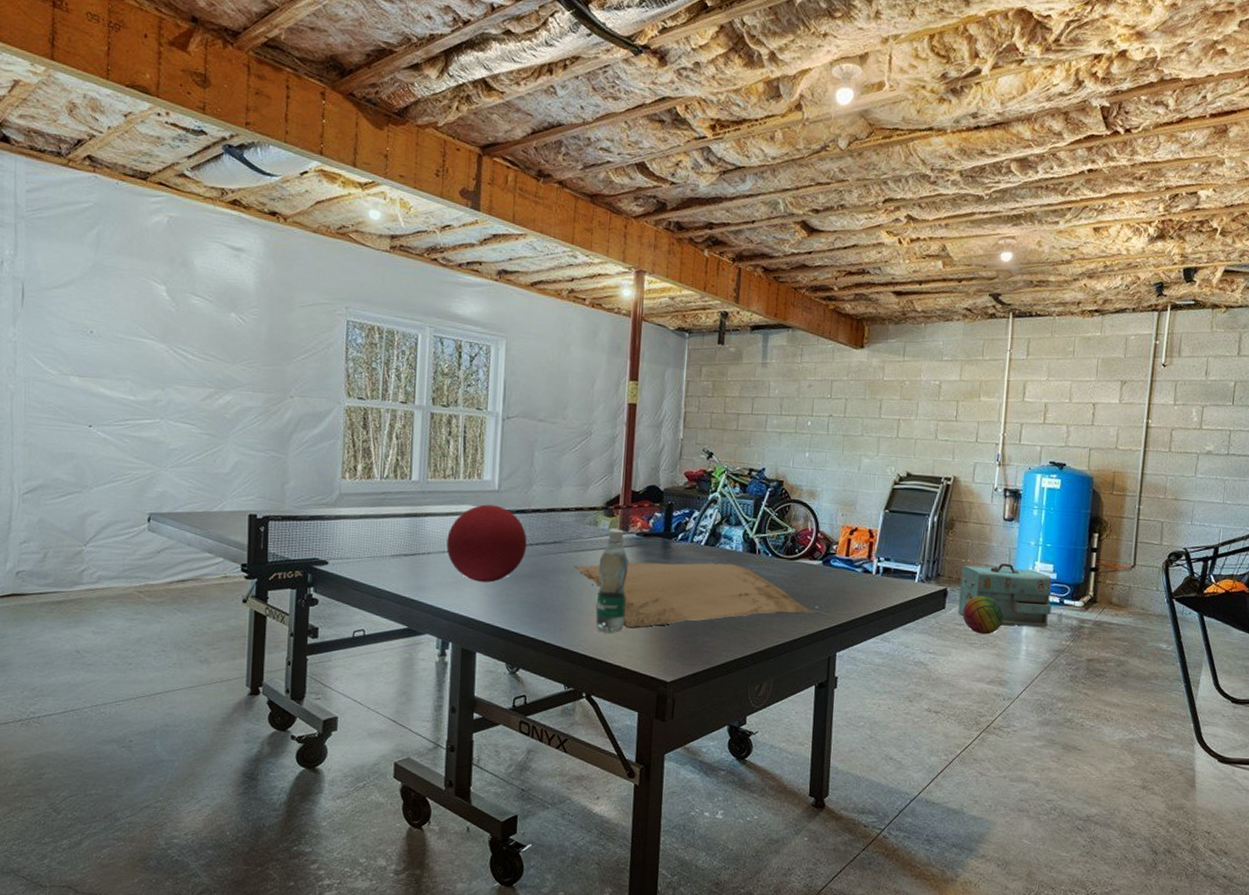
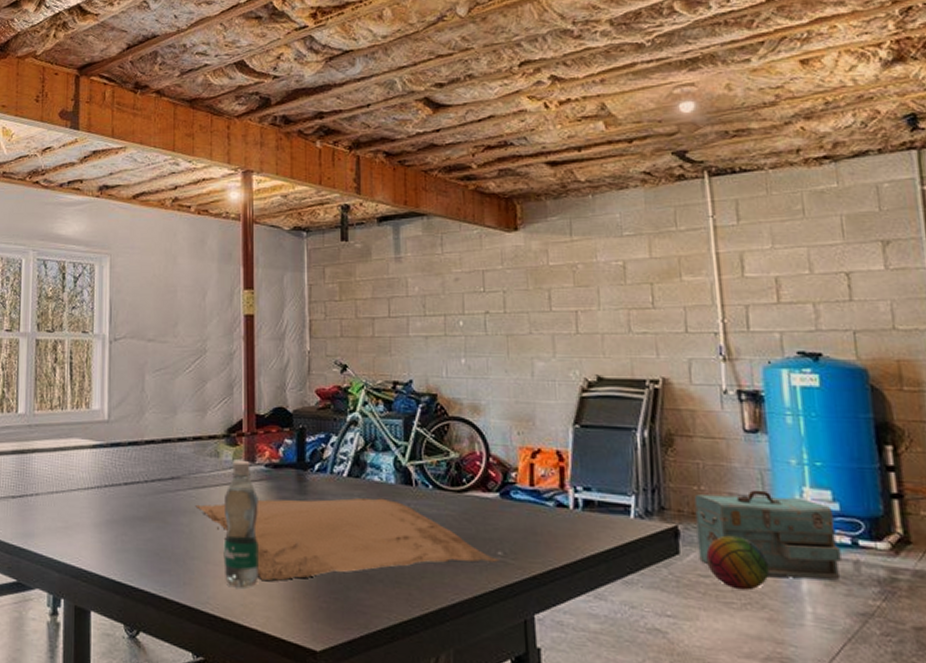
ball: present [446,504,527,583] -> none [55,437,142,527]

